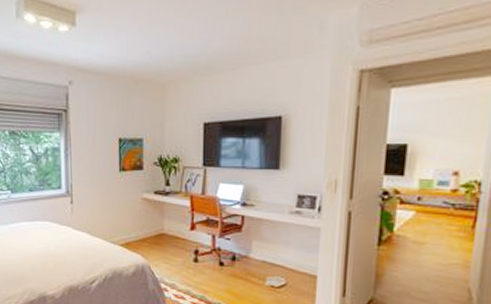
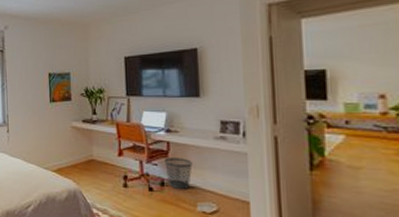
wastebasket: none [238,232,266,265] -> present [165,157,193,190]

